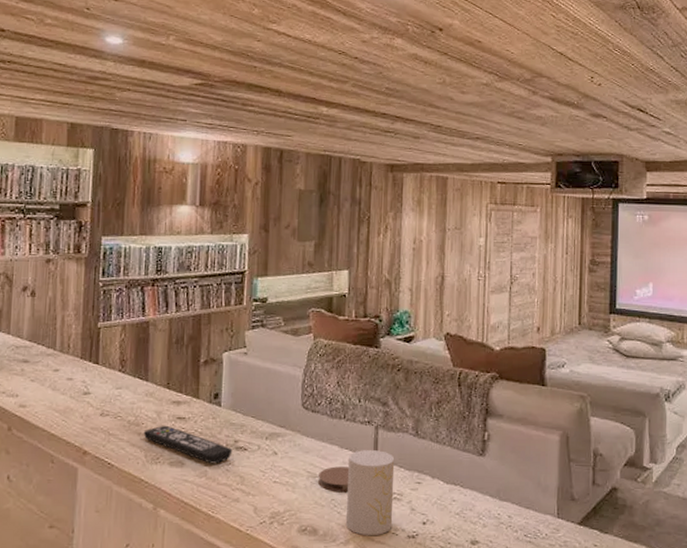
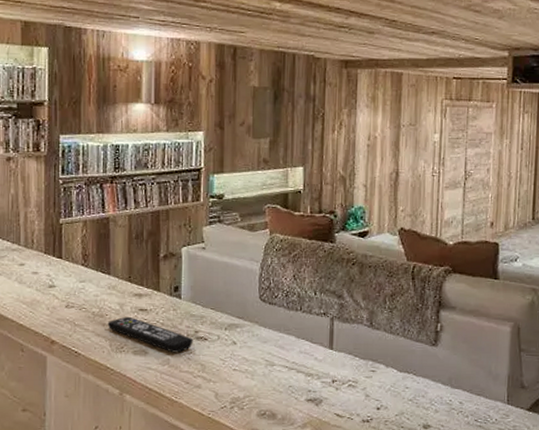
coaster: present [318,466,350,493] -> none [276,355,306,380]
cup: present [346,450,395,536] -> none [304,340,350,420]

